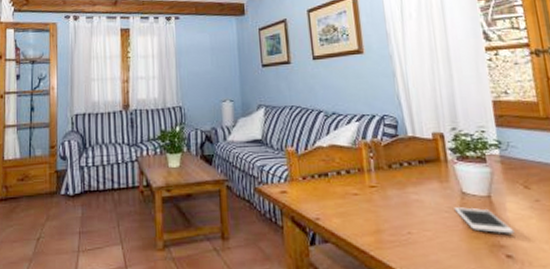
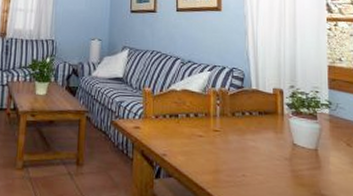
cell phone: present [454,207,515,234] -> none [285,157,335,185]

